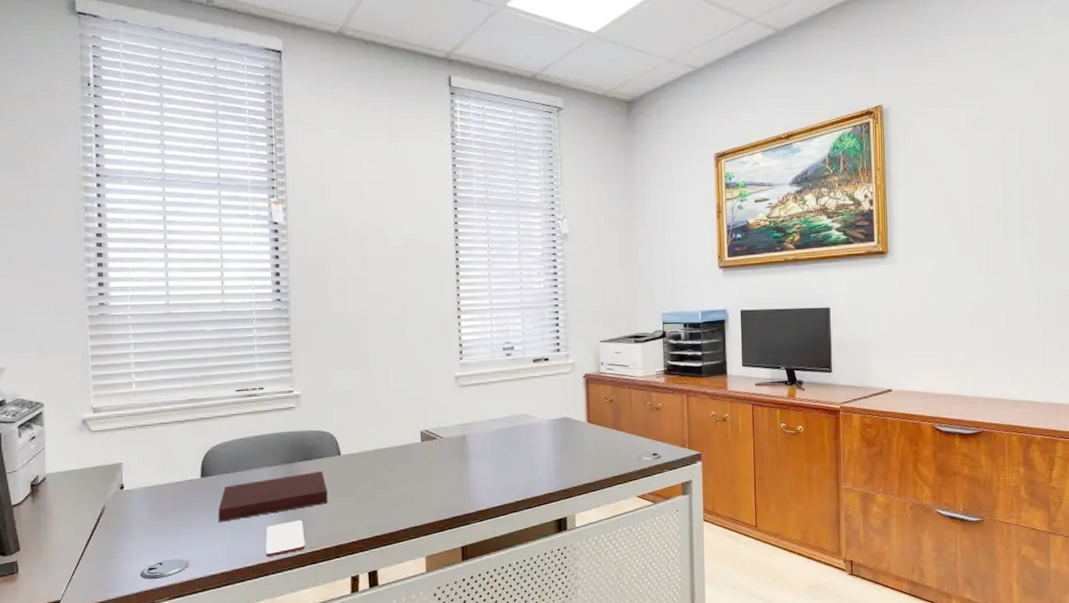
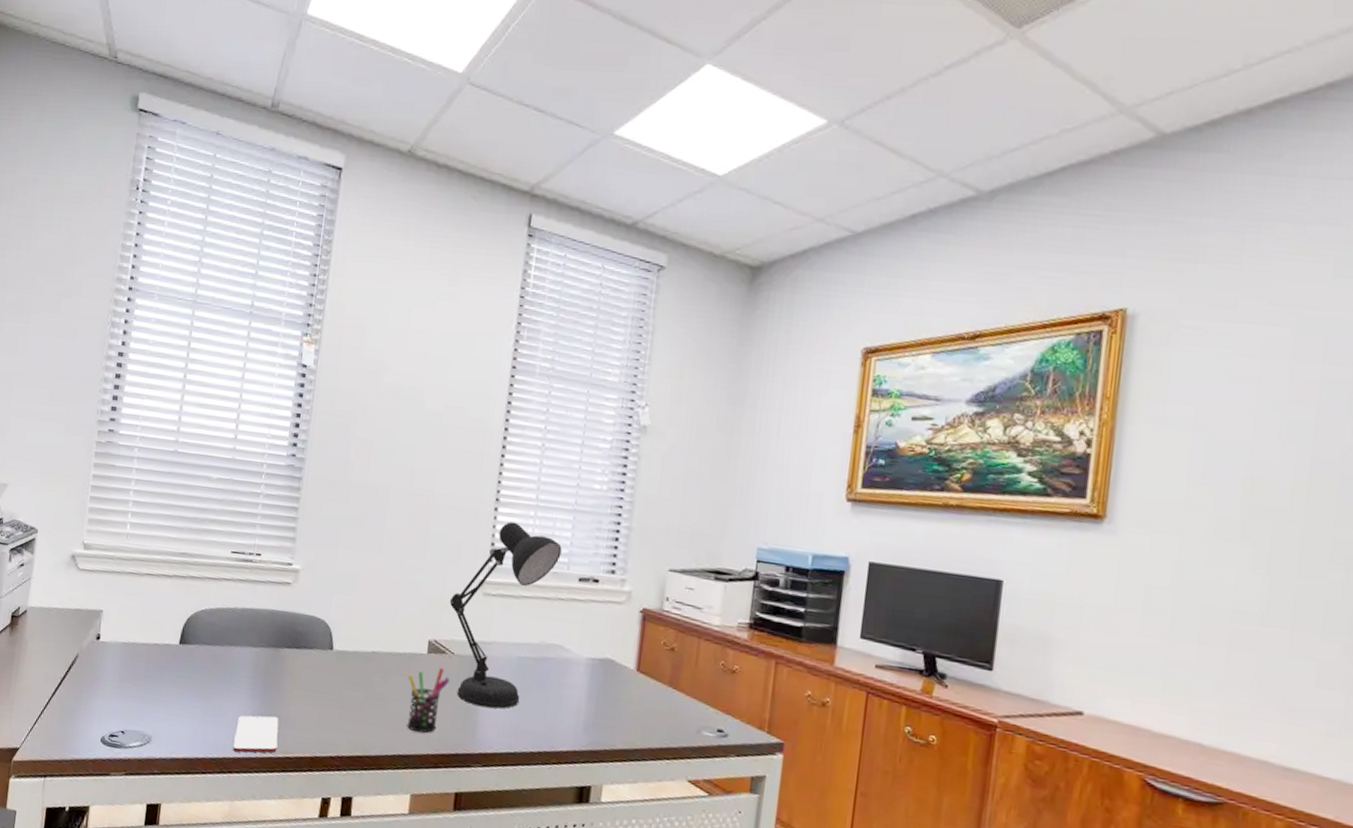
notebook: present [218,470,328,522] -> none [190,659,312,704]
pen holder: none [407,451,443,507] -> present [407,668,450,733]
desk lamp: none [432,325,516,475] -> present [449,521,562,709]

